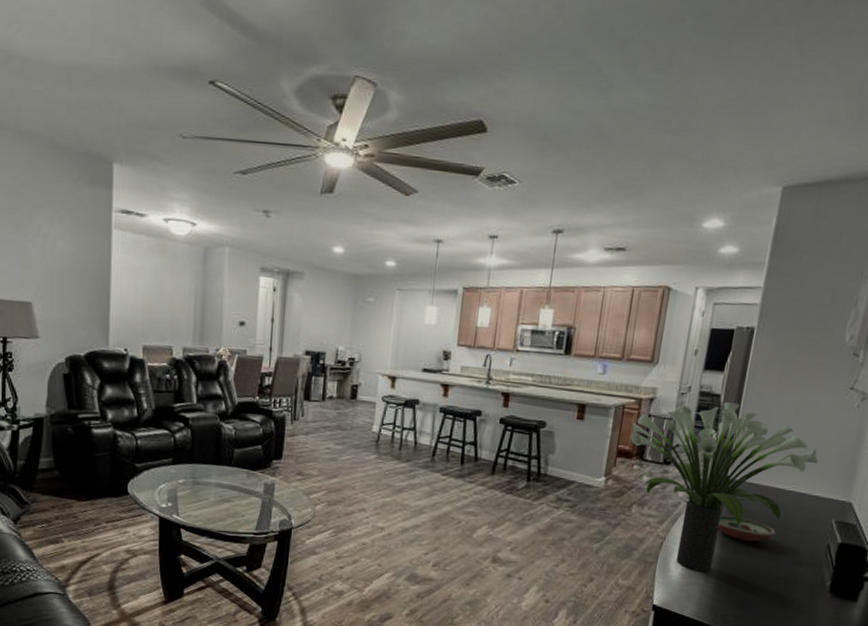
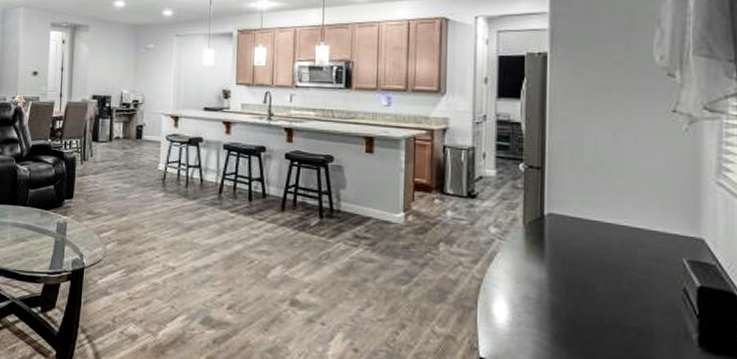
potted plant: present [630,401,819,573] -> none [426,129,652,320]
decorative bowl: present [718,514,776,542] -> none [544,252,614,285]

